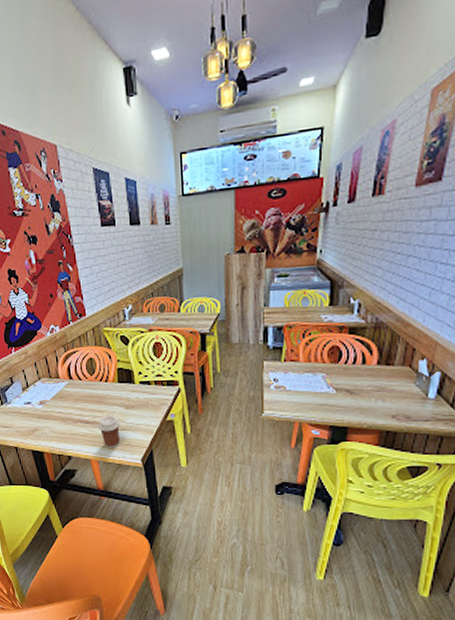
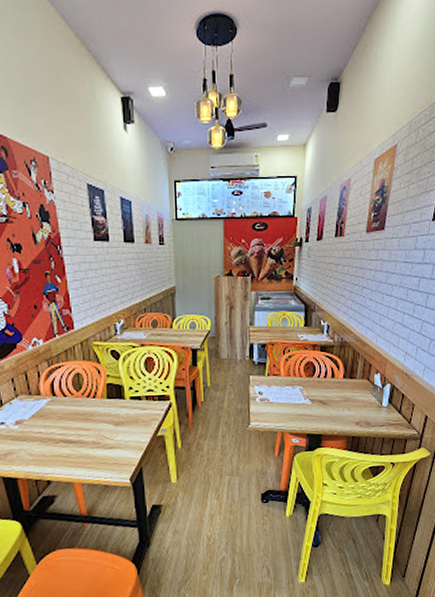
coffee cup: present [98,415,121,448] -> none [84,433,109,469]

